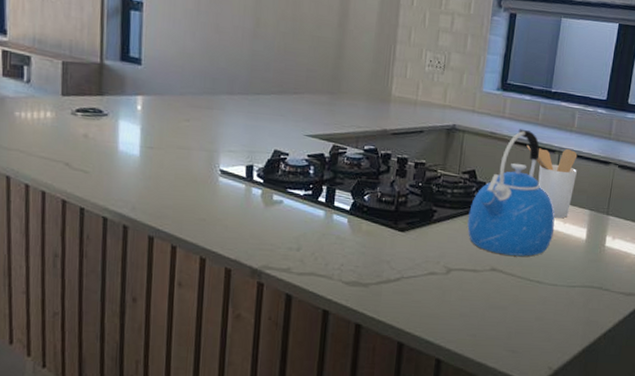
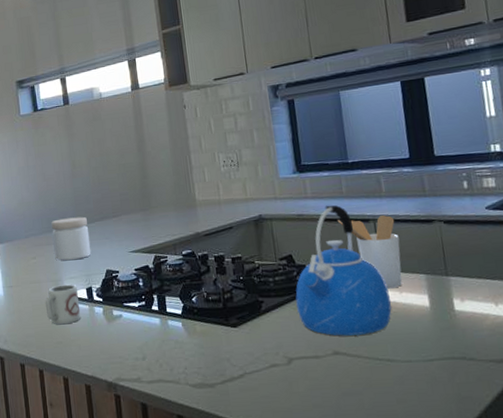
cup: none [192,156,235,201] -> present [45,284,81,325]
jar: none [214,81,262,133] -> present [51,216,92,261]

